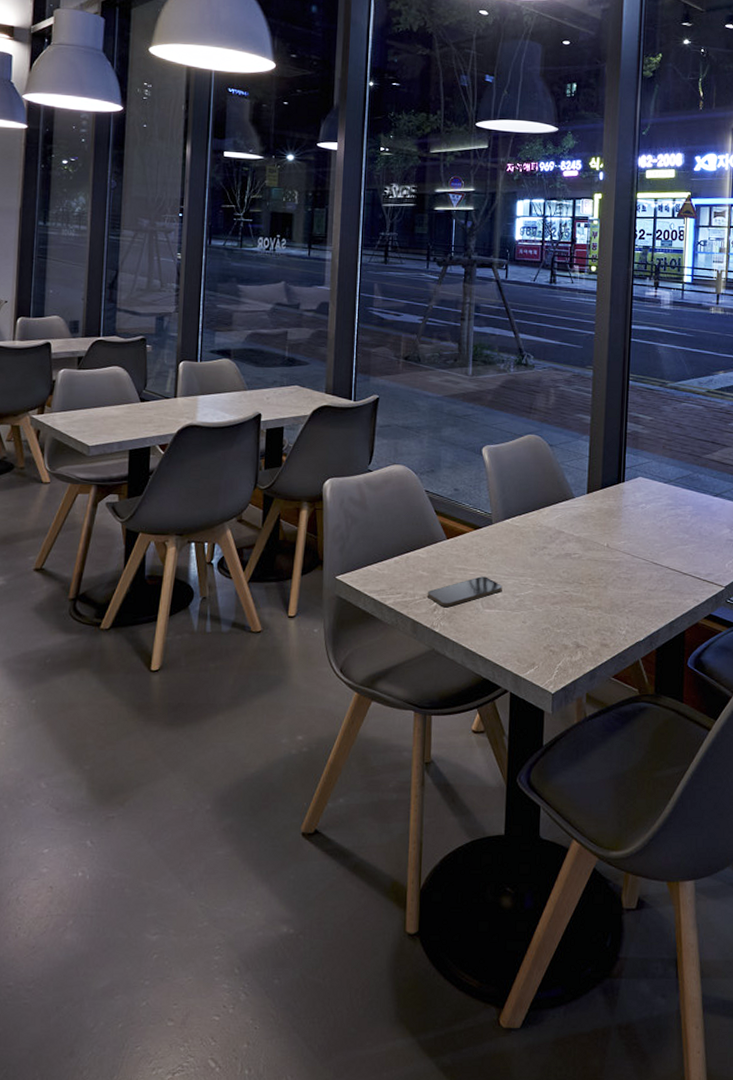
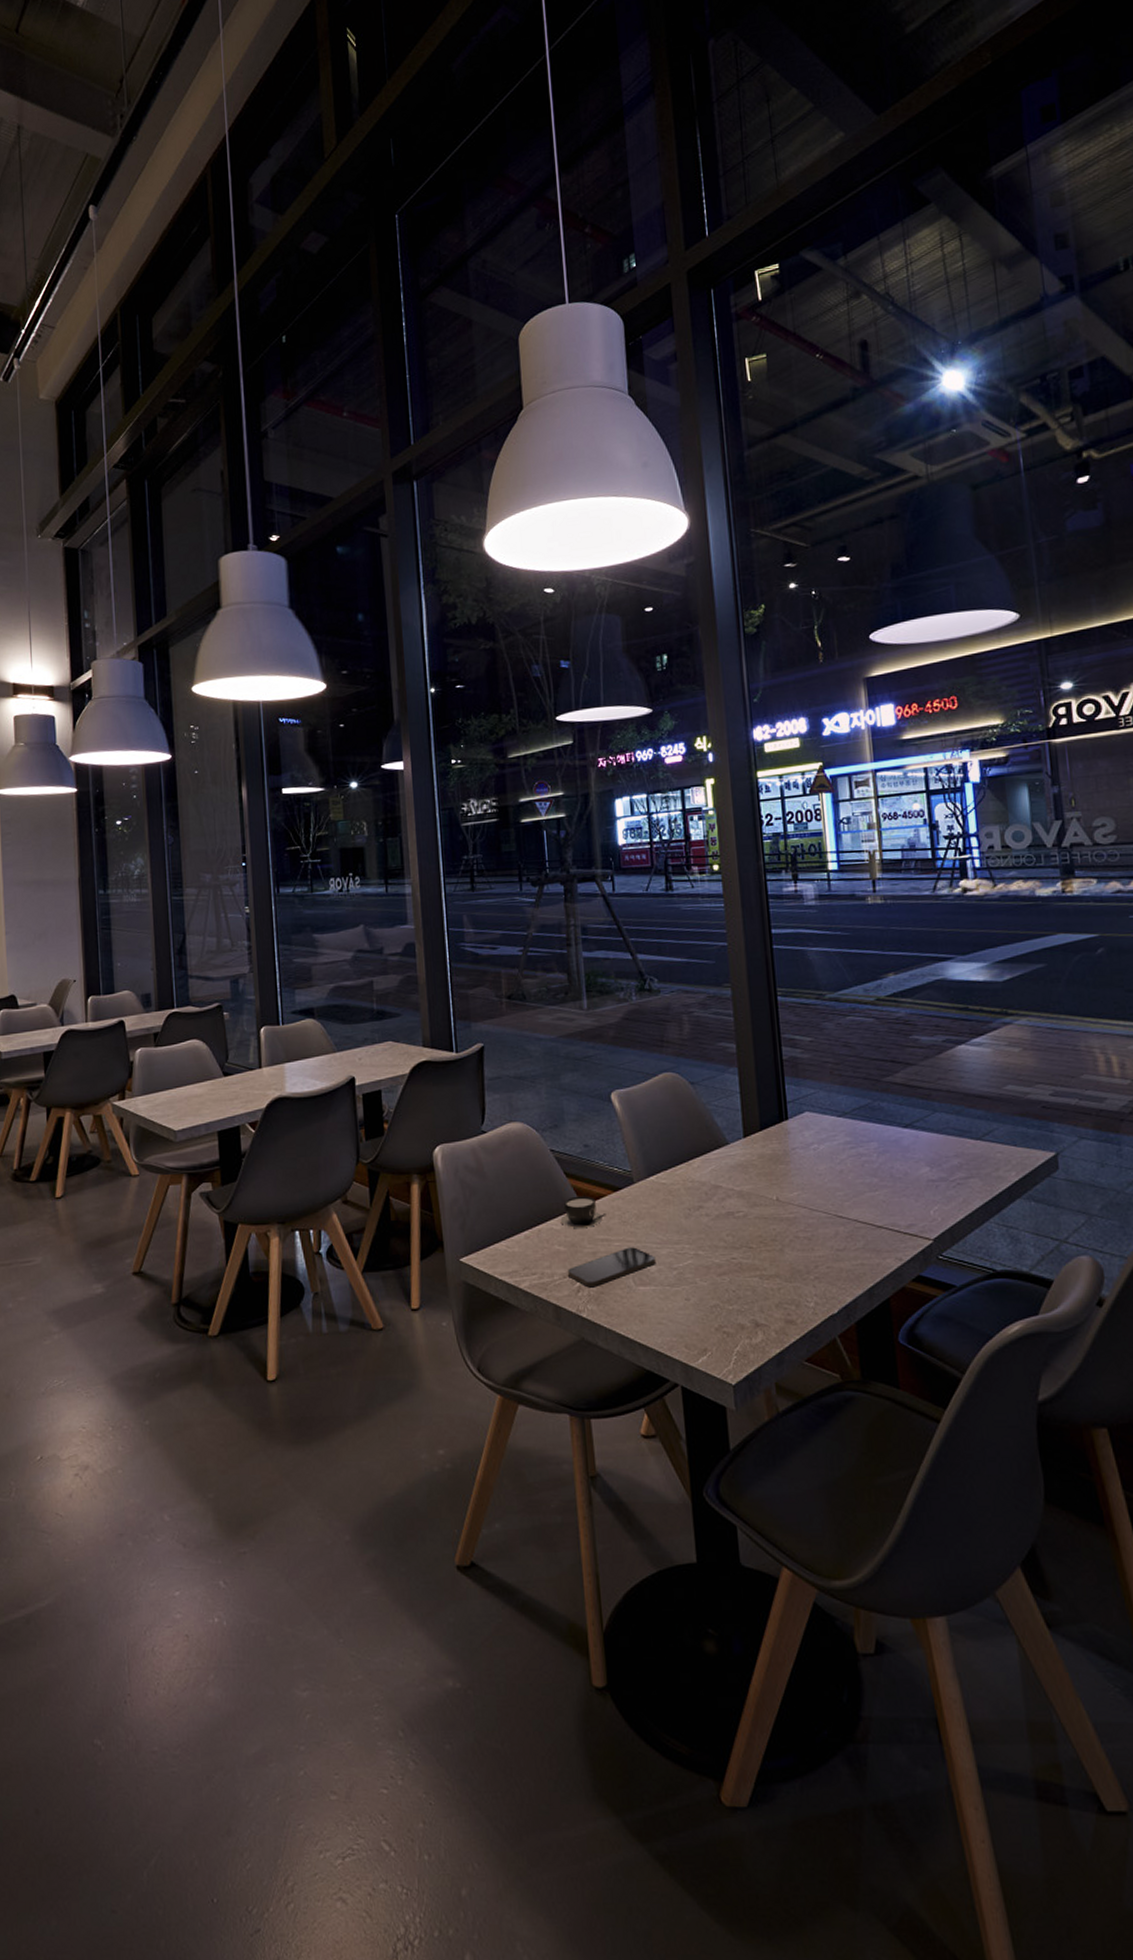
teacup: none [426,531,466,558] -> present [560,1196,607,1228]

